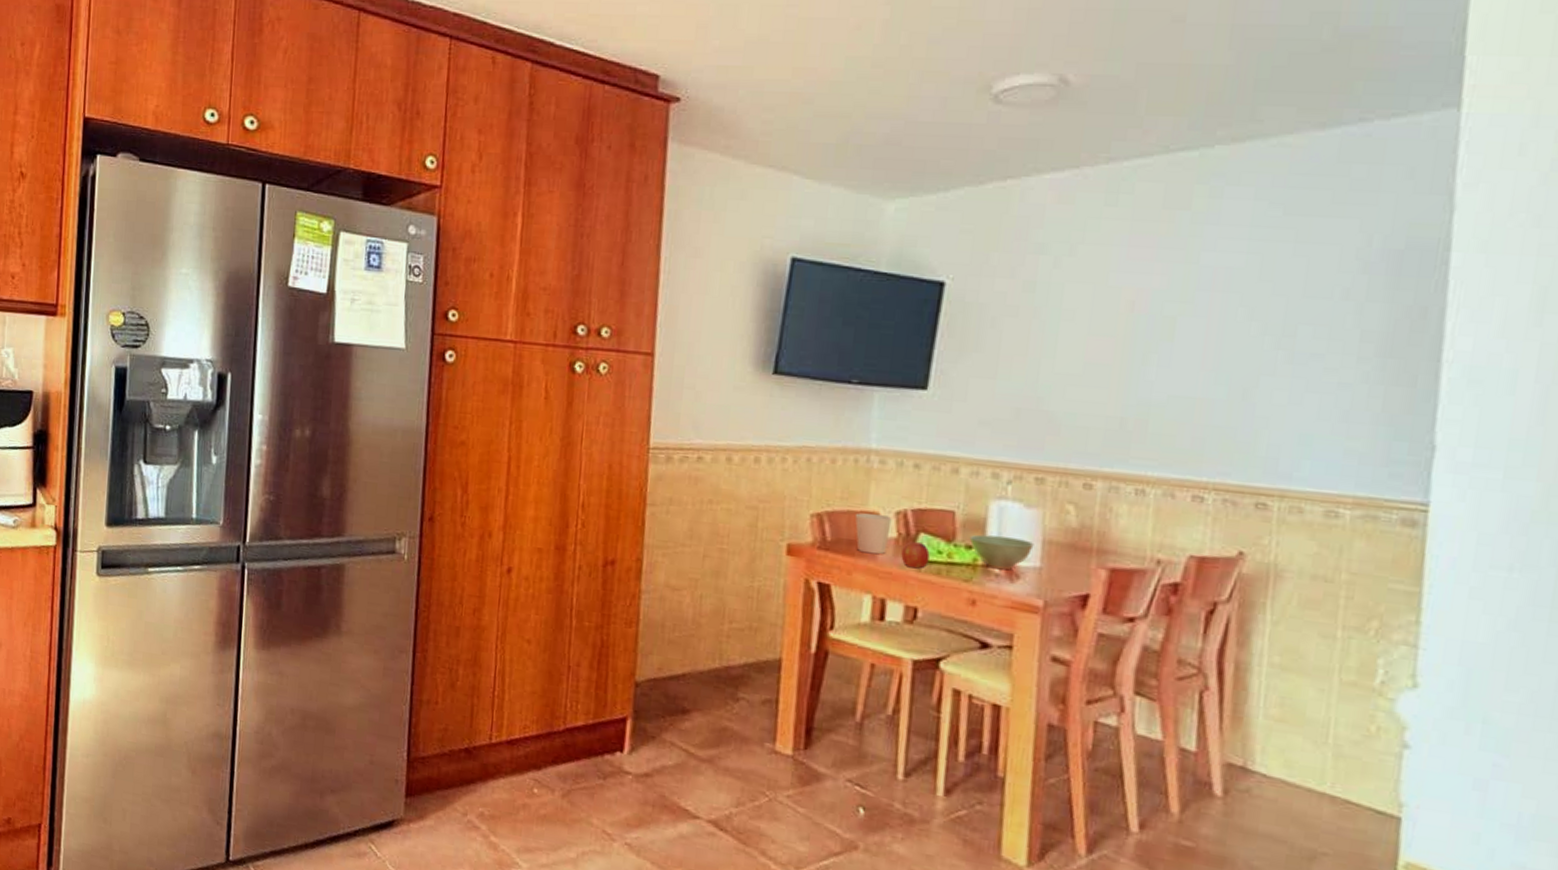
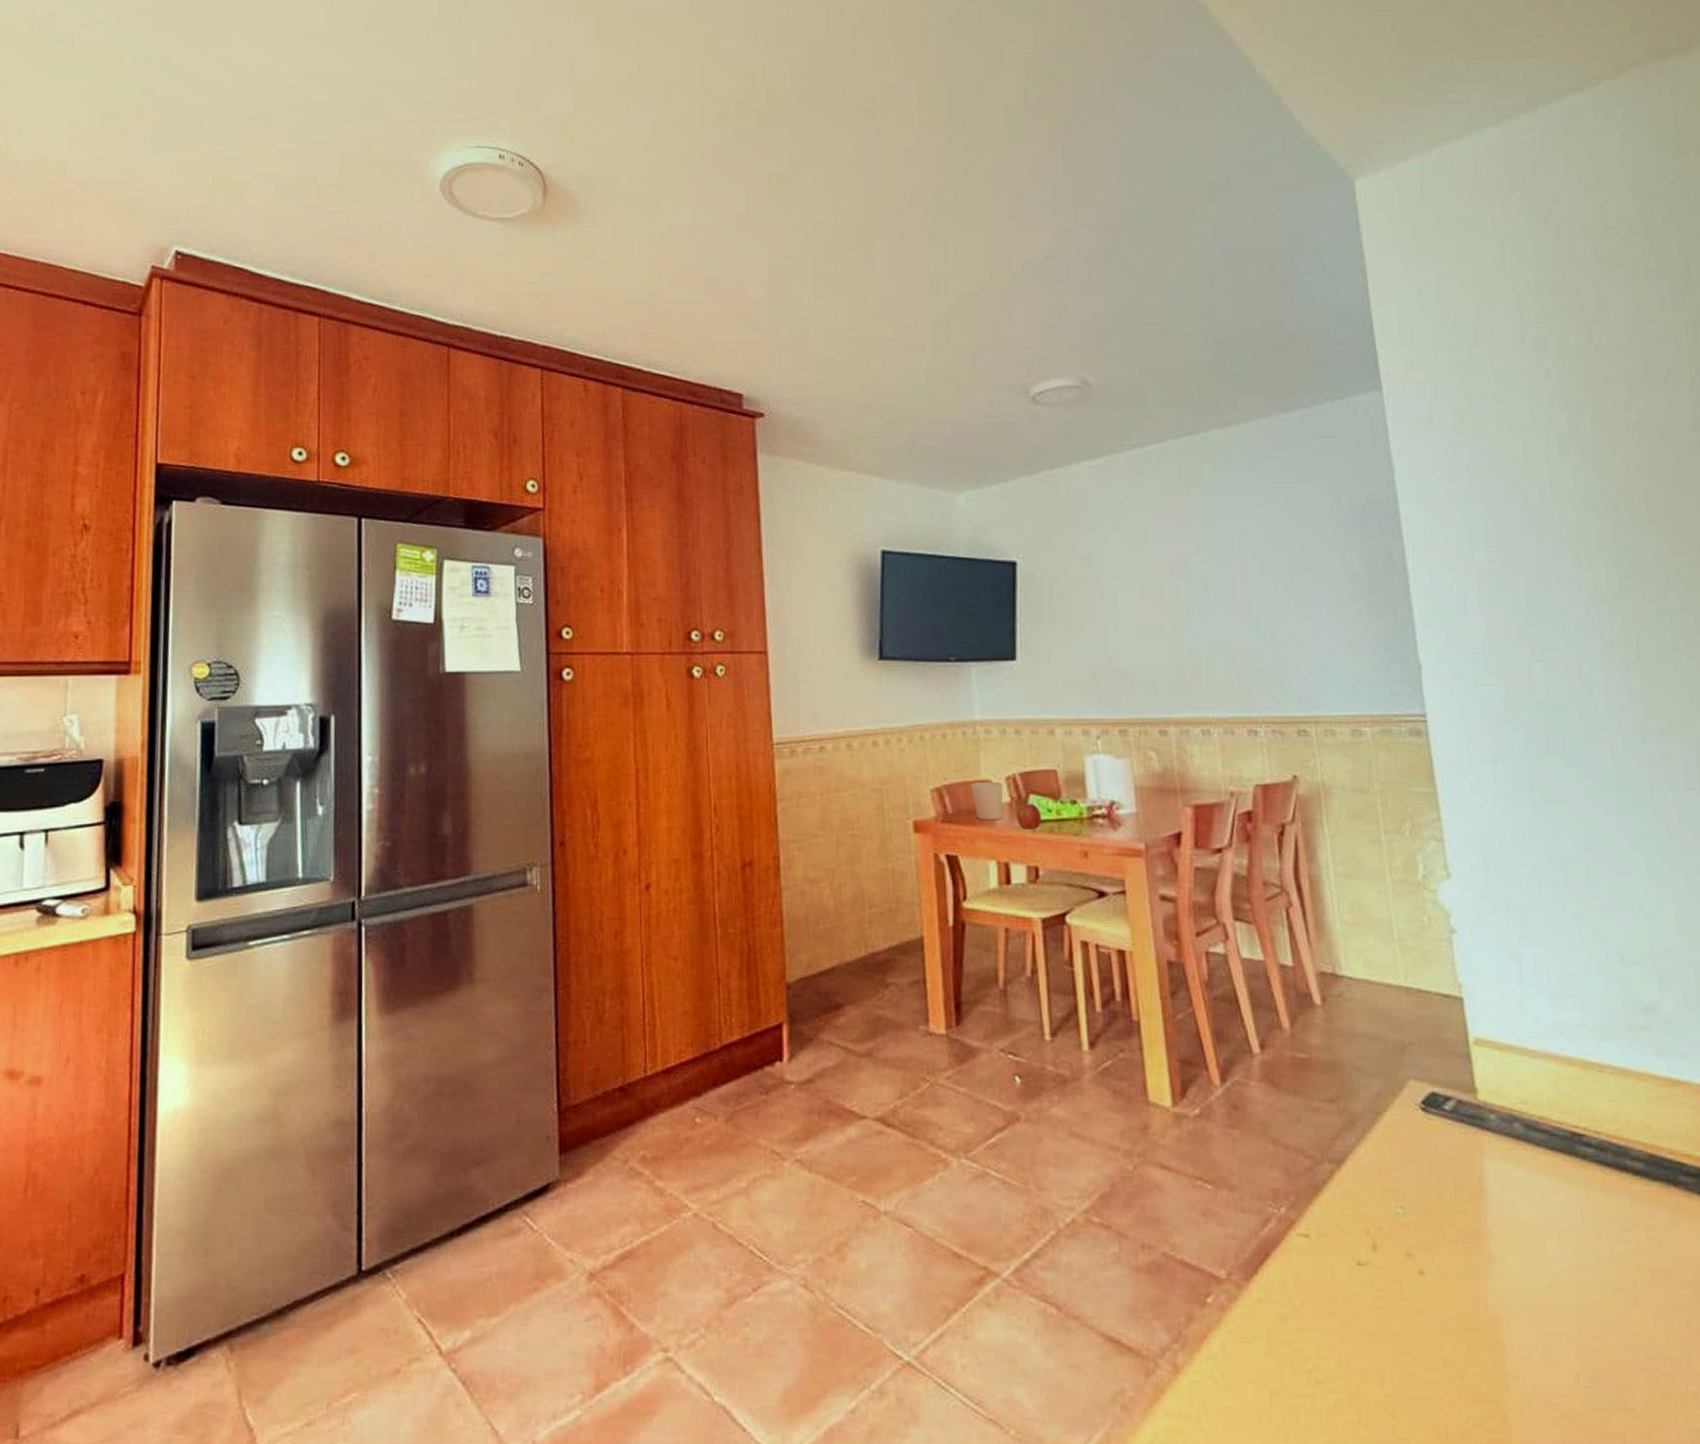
bowl: present [969,534,1034,571] -> none [1072,789,1128,820]

